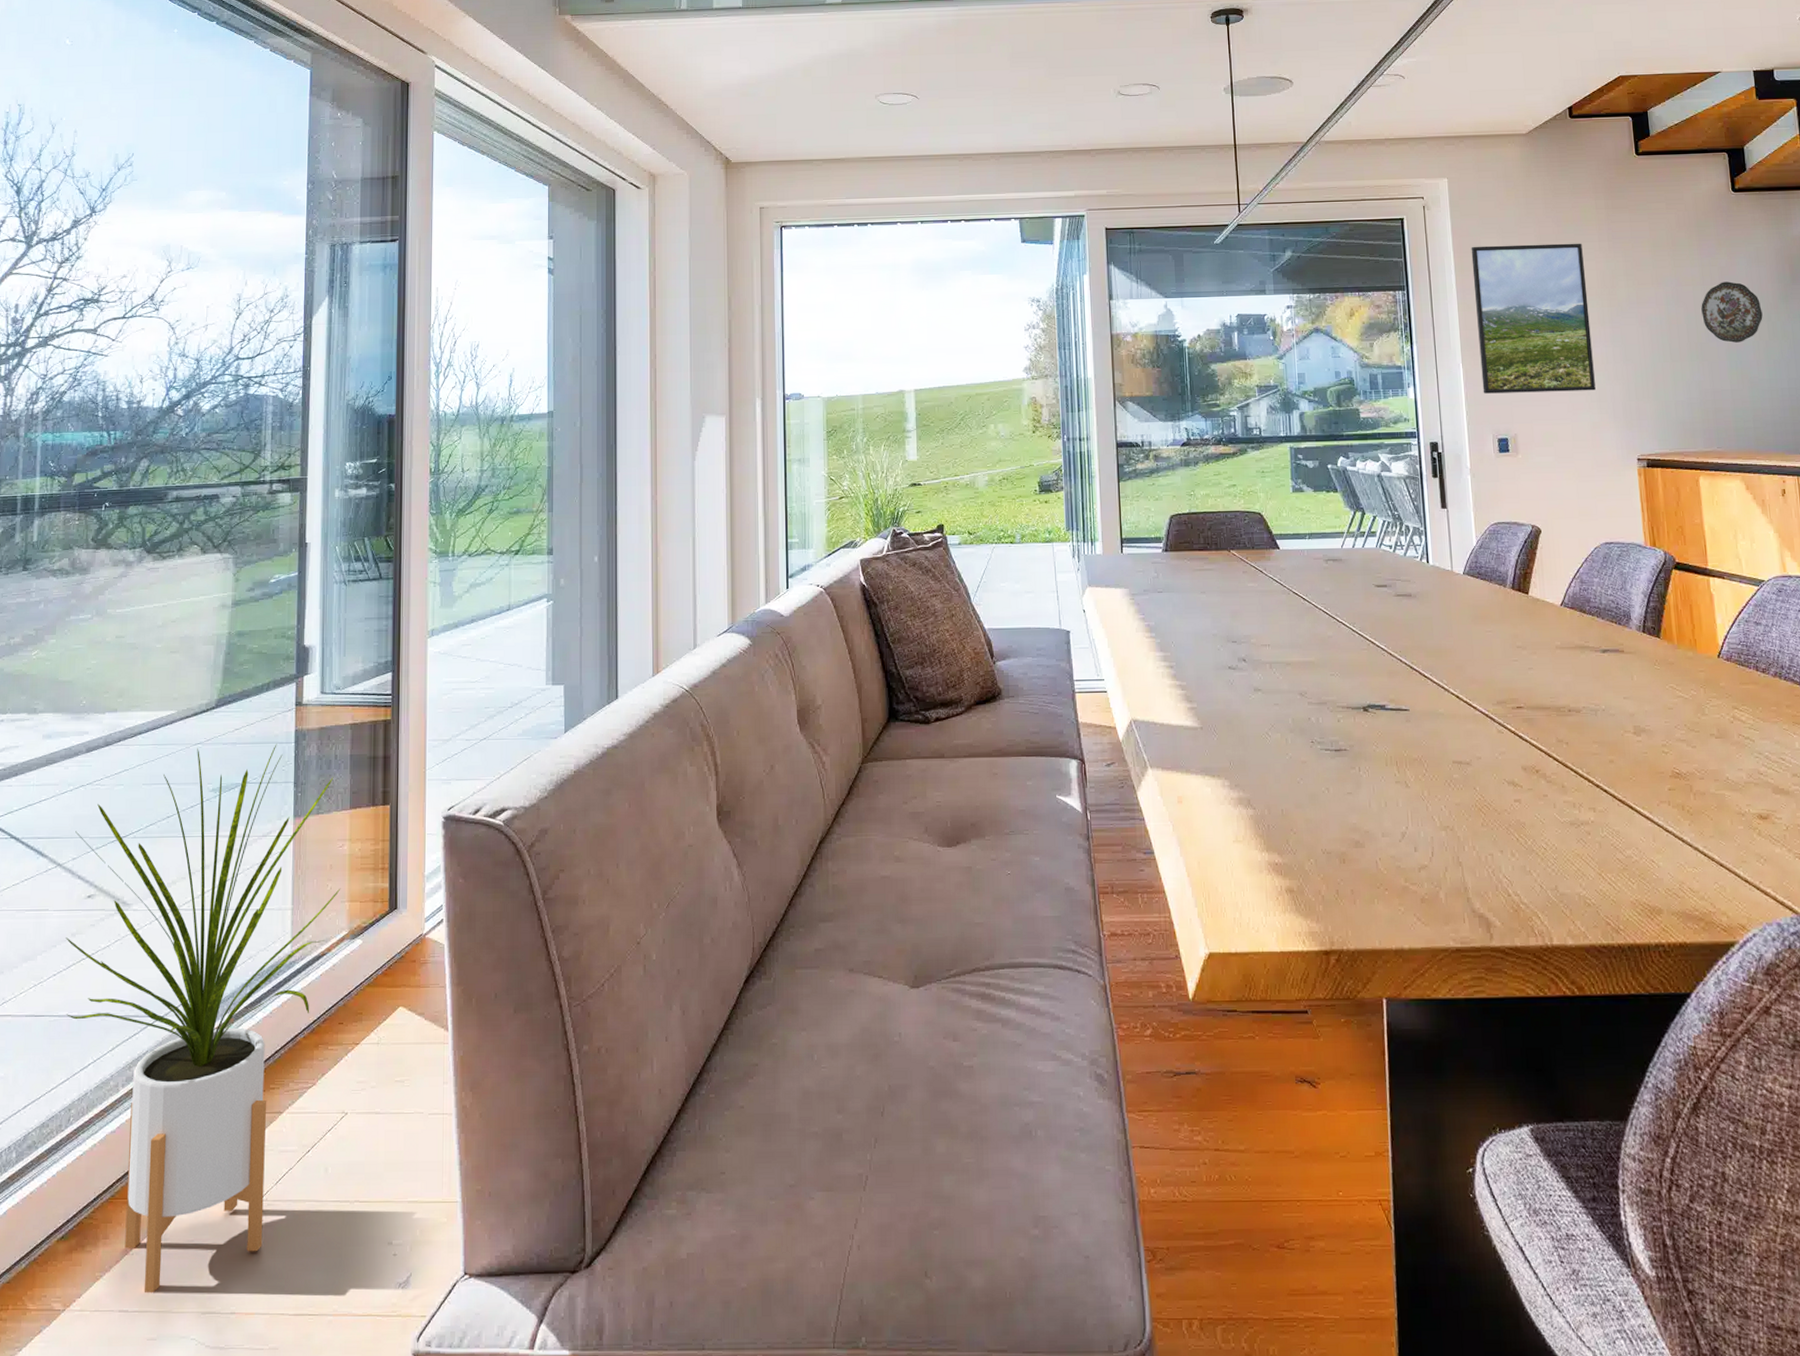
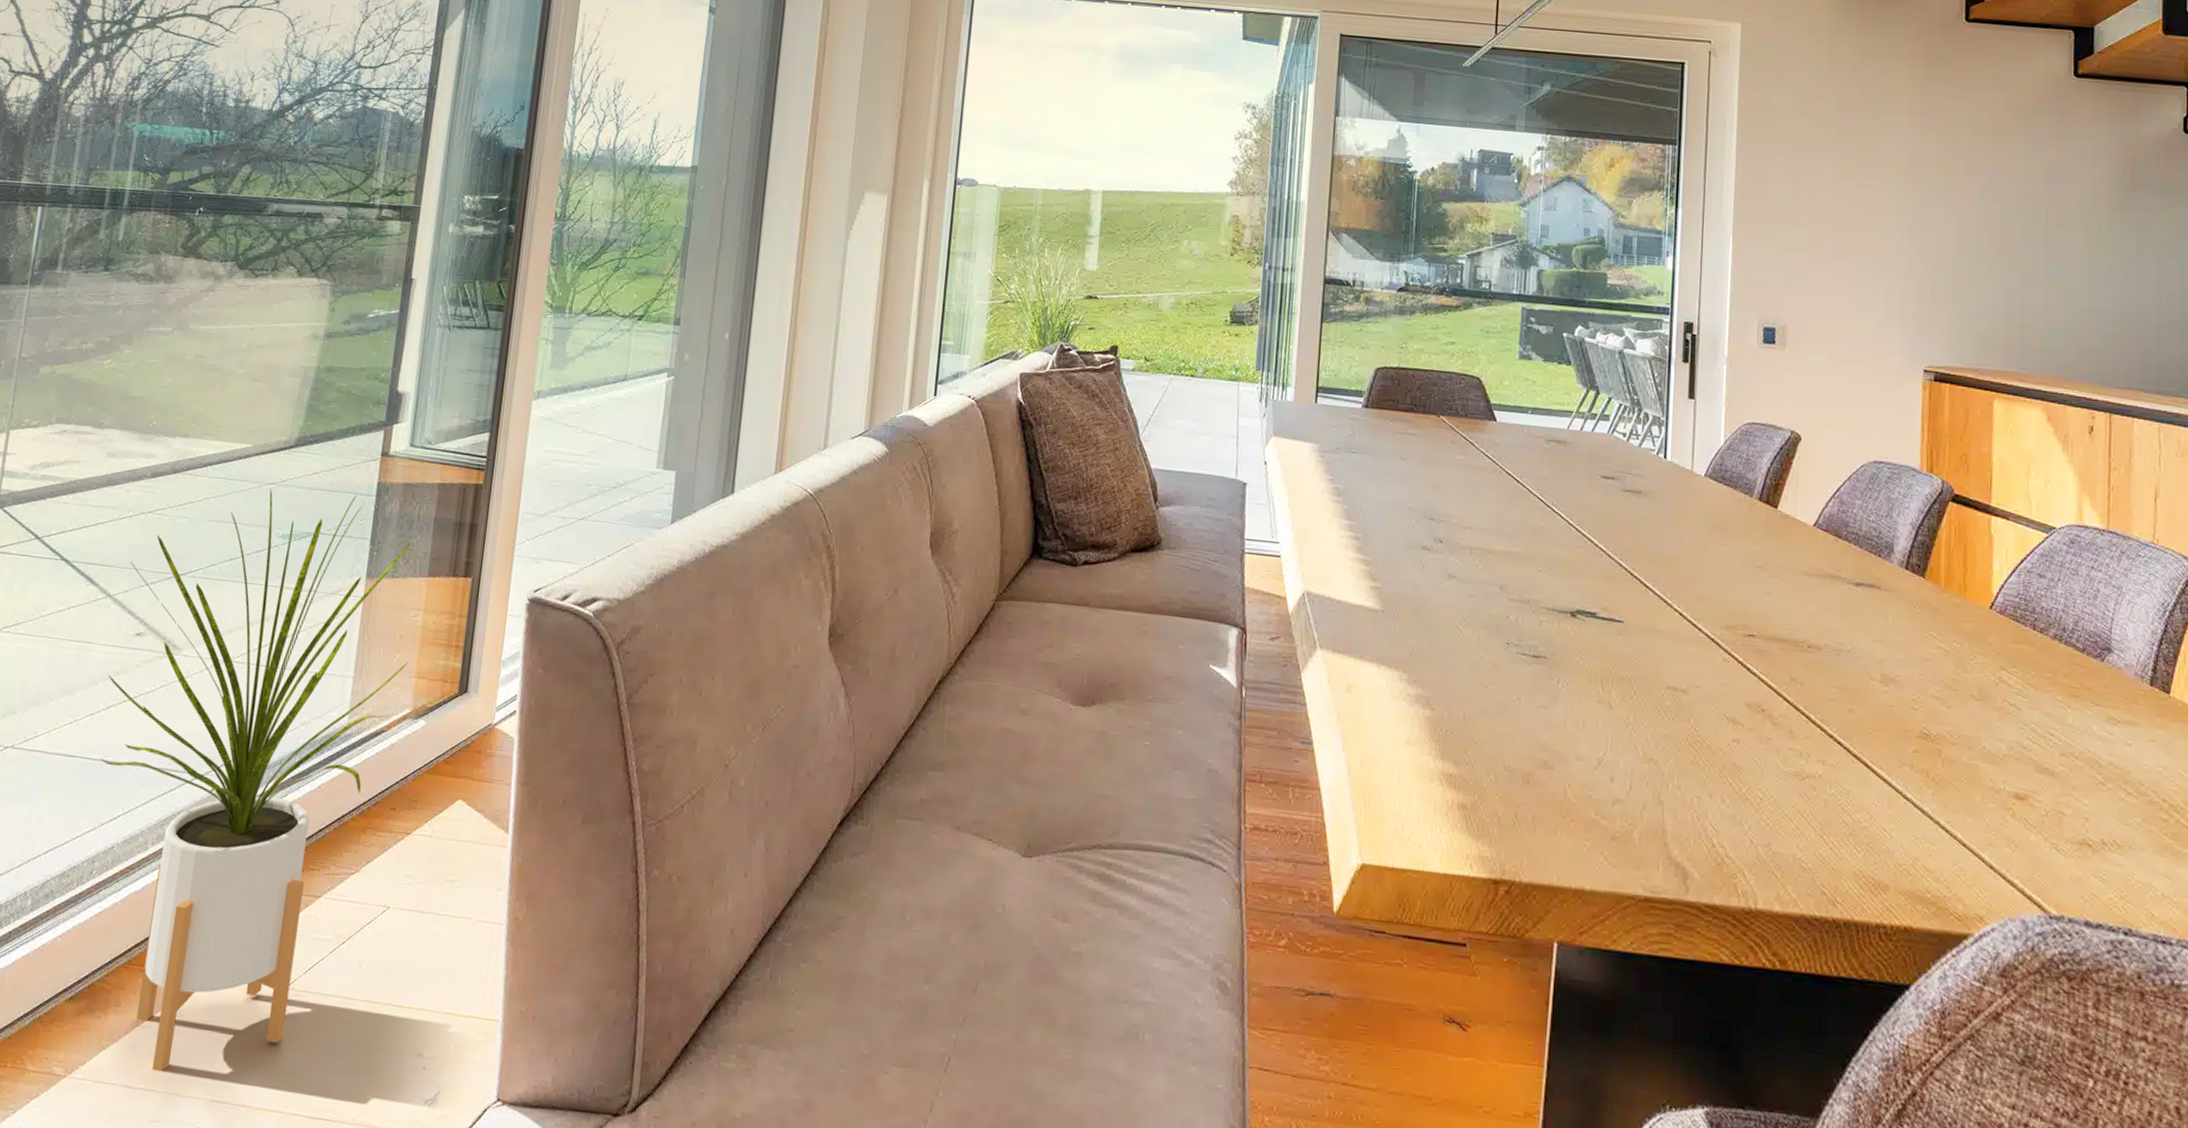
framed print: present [1471,243,1596,394] -> none [1753,104,1889,286]
decorative plate: present [1701,281,1763,343] -> none [2020,179,2092,252]

